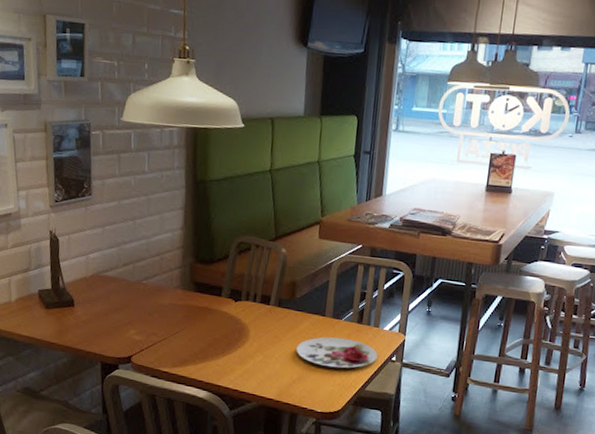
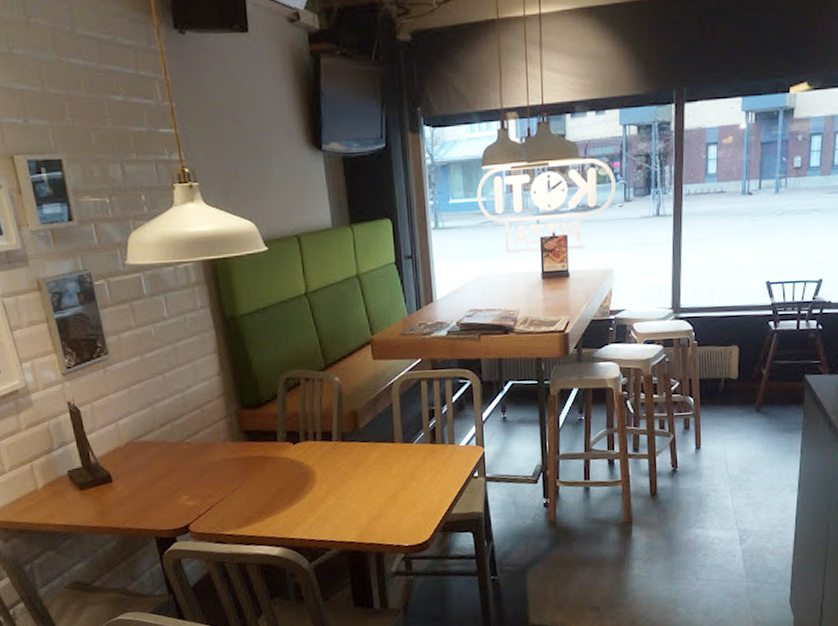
plate: present [296,337,378,369] -> none [370,462,459,497]

